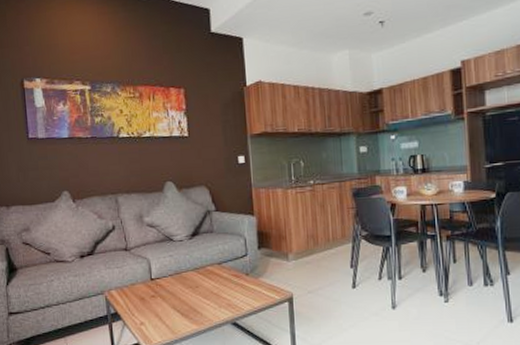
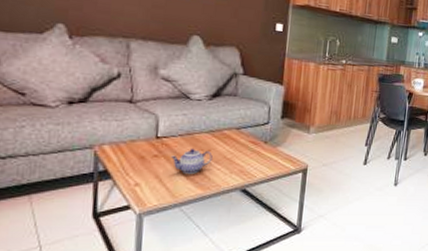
teapot: none [165,286,201,311] -> present [170,148,213,174]

